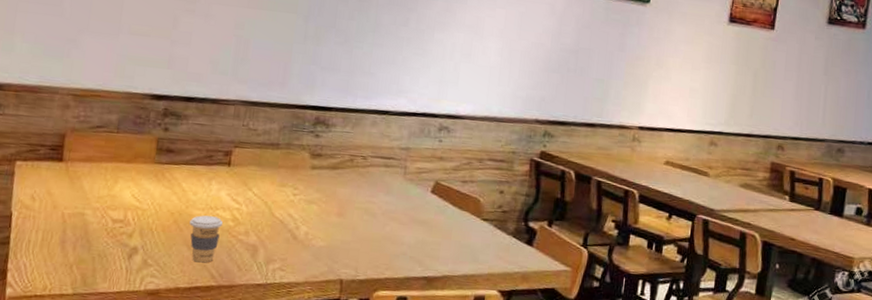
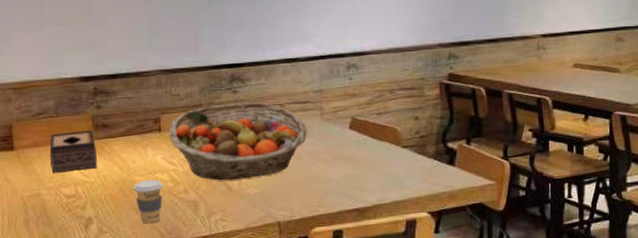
tissue box: none [101,150,156,196] -> present [49,130,98,174]
fruit basket: none [238,147,387,229] -> present [168,102,308,181]

